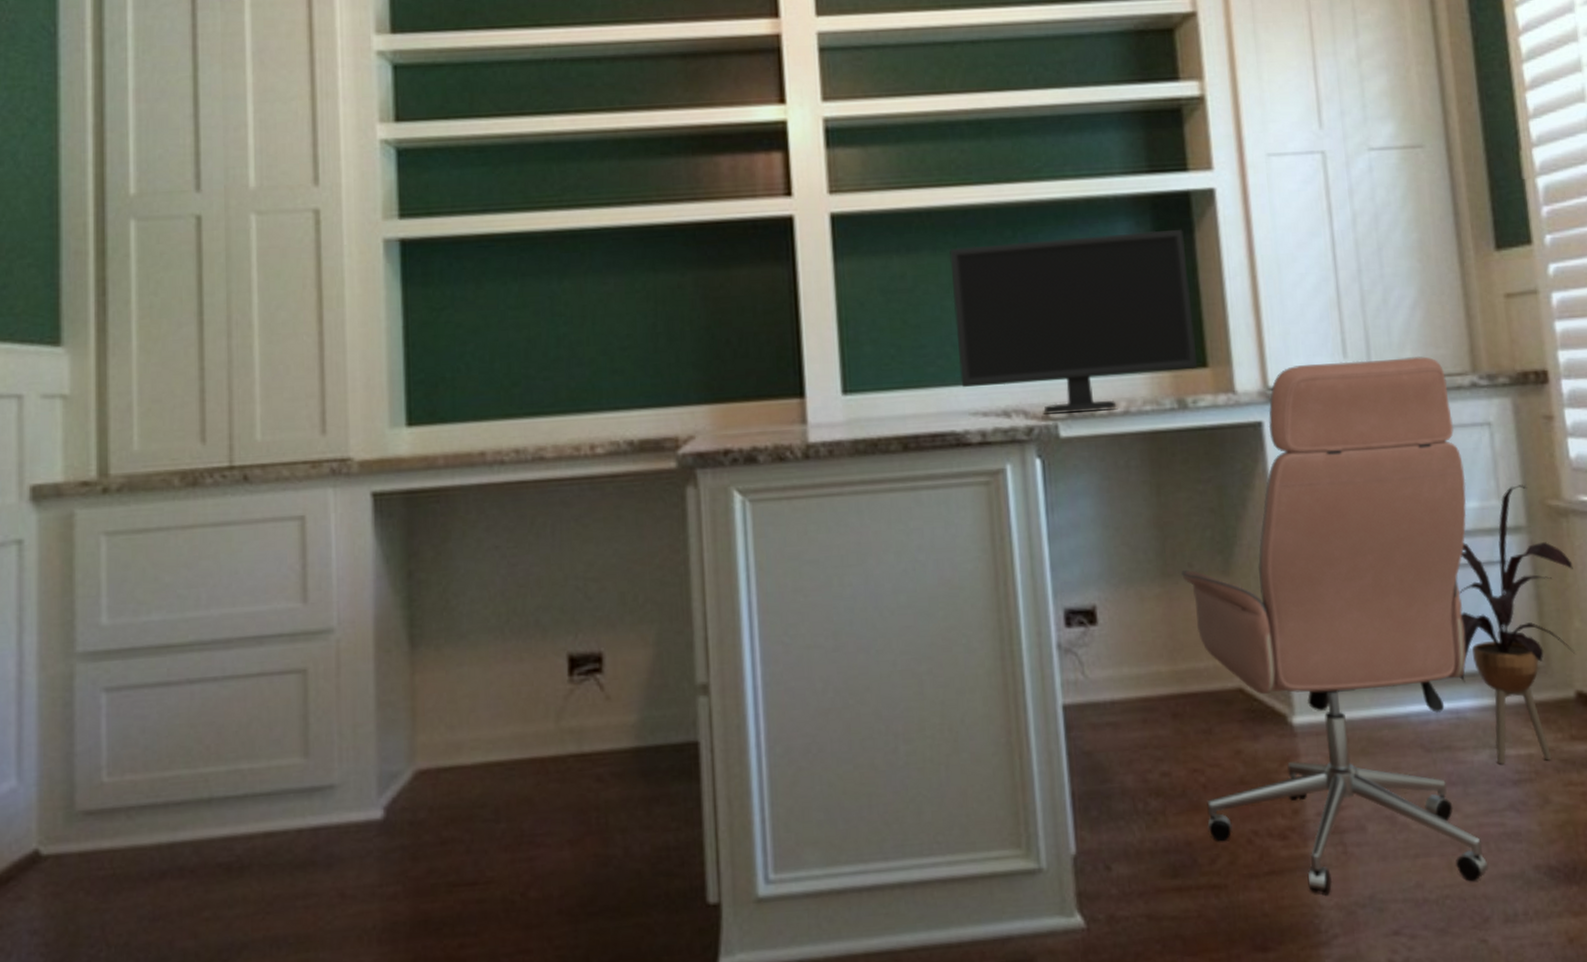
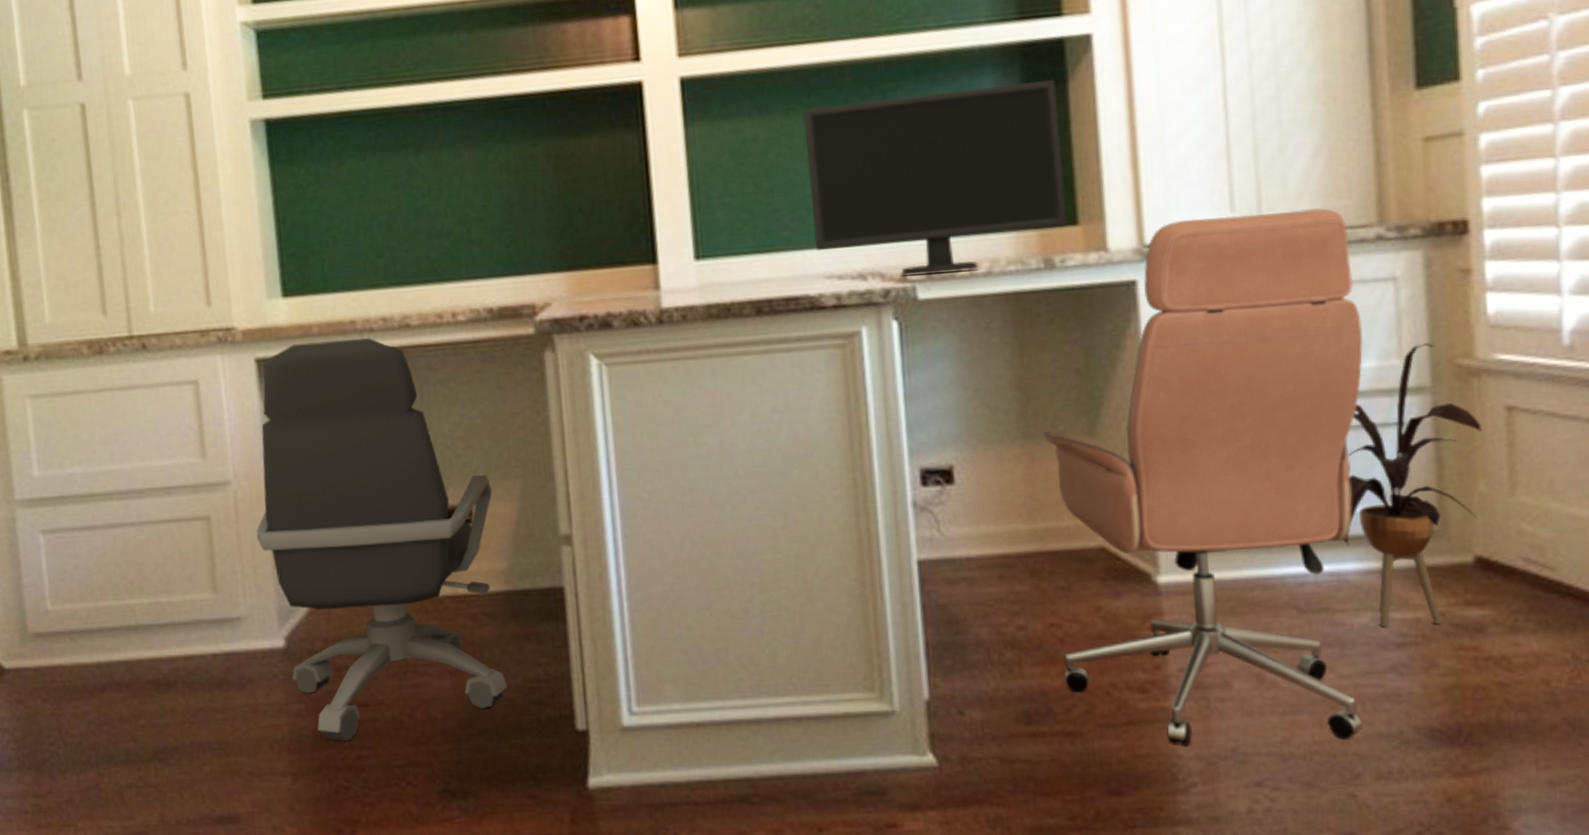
office chair: none [359,470,633,927] -> present [256,338,507,741]

